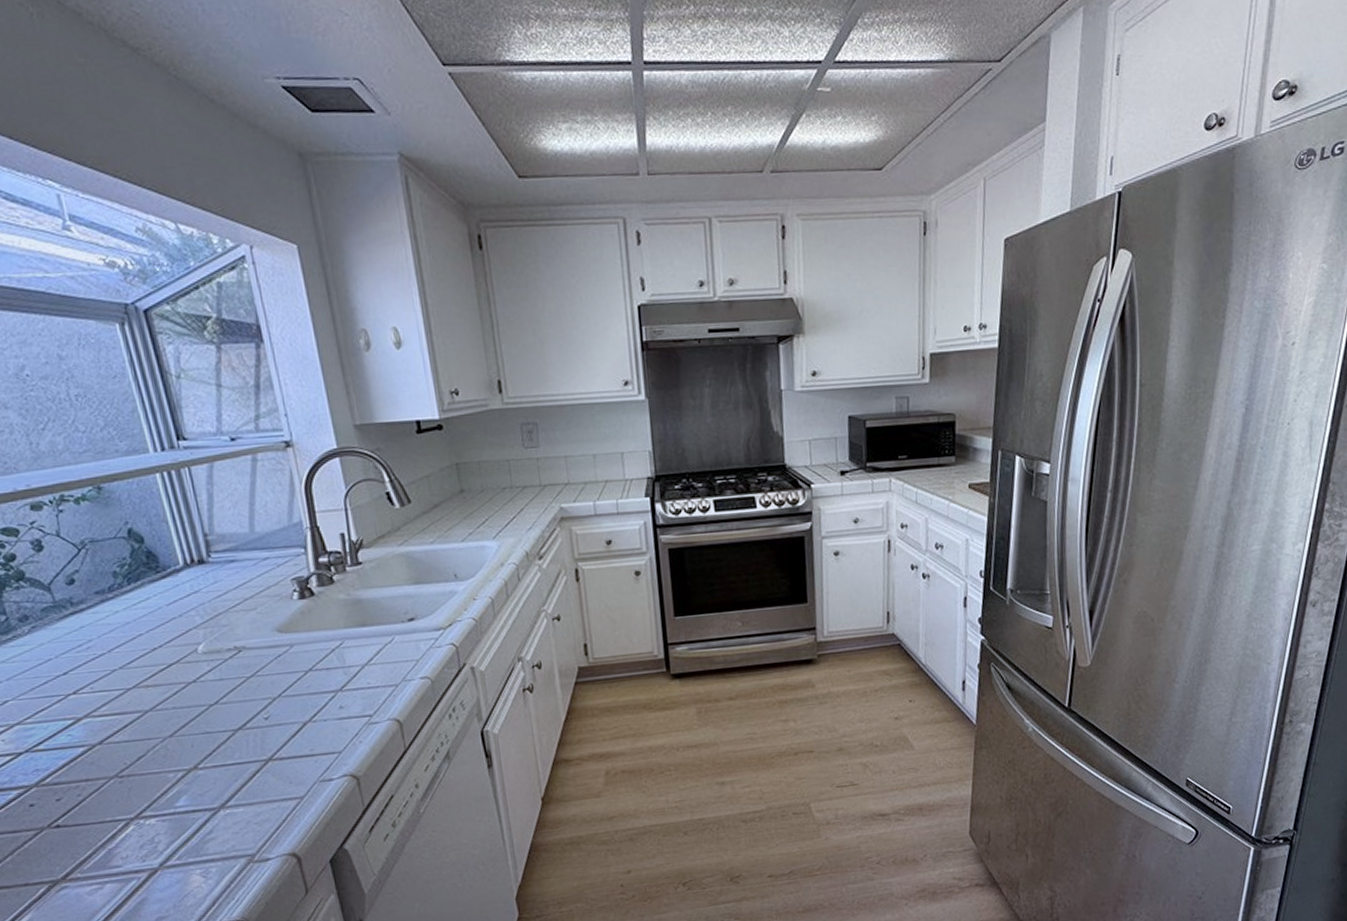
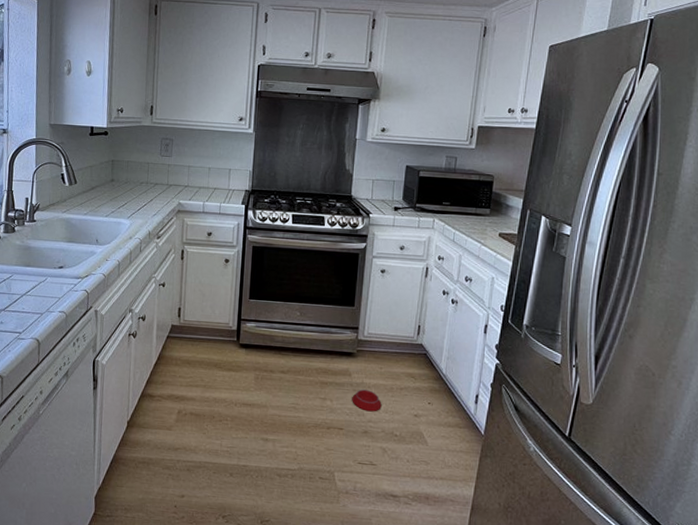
pet bowl: none [819,699,856,725] -> present [352,389,382,412]

